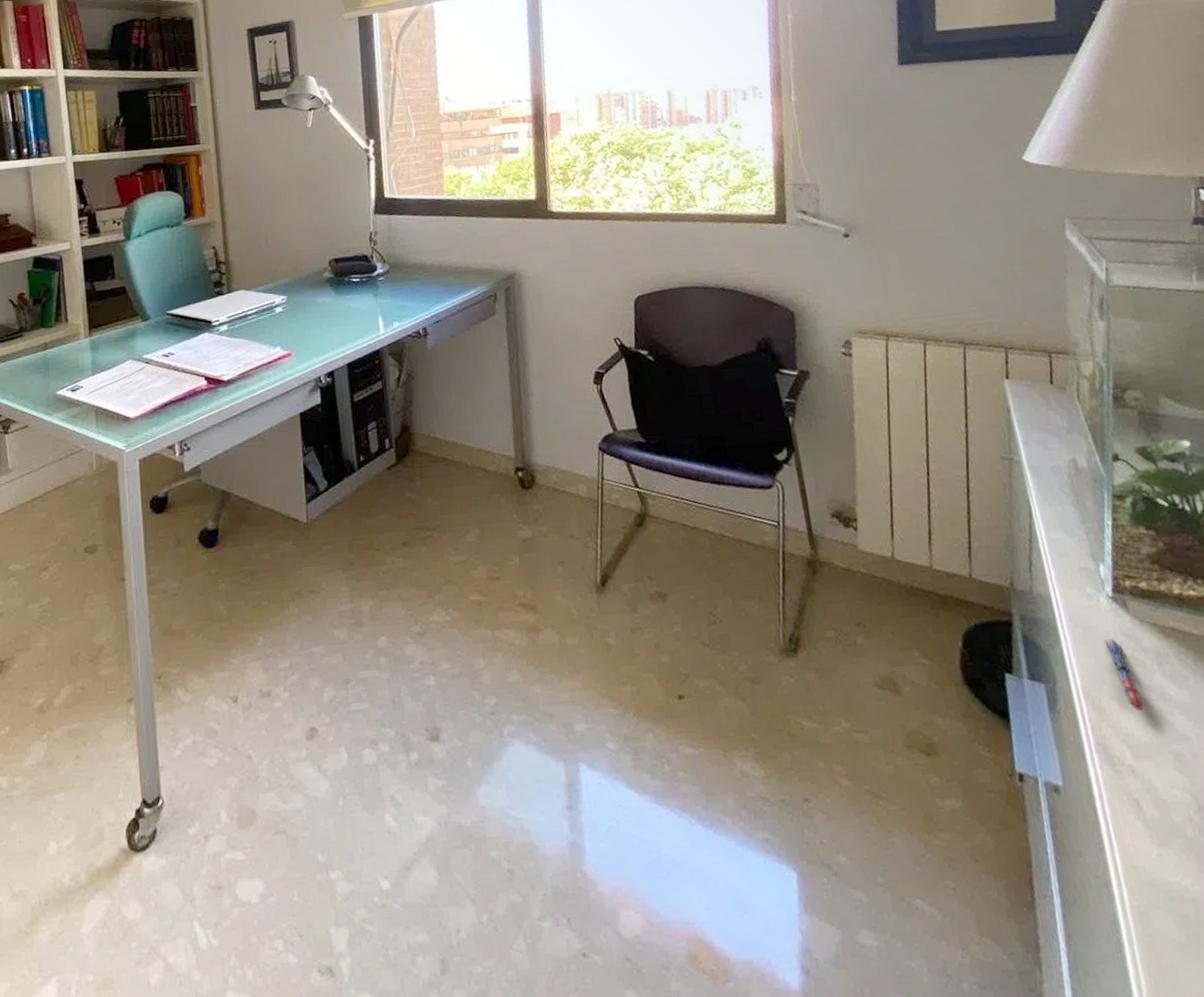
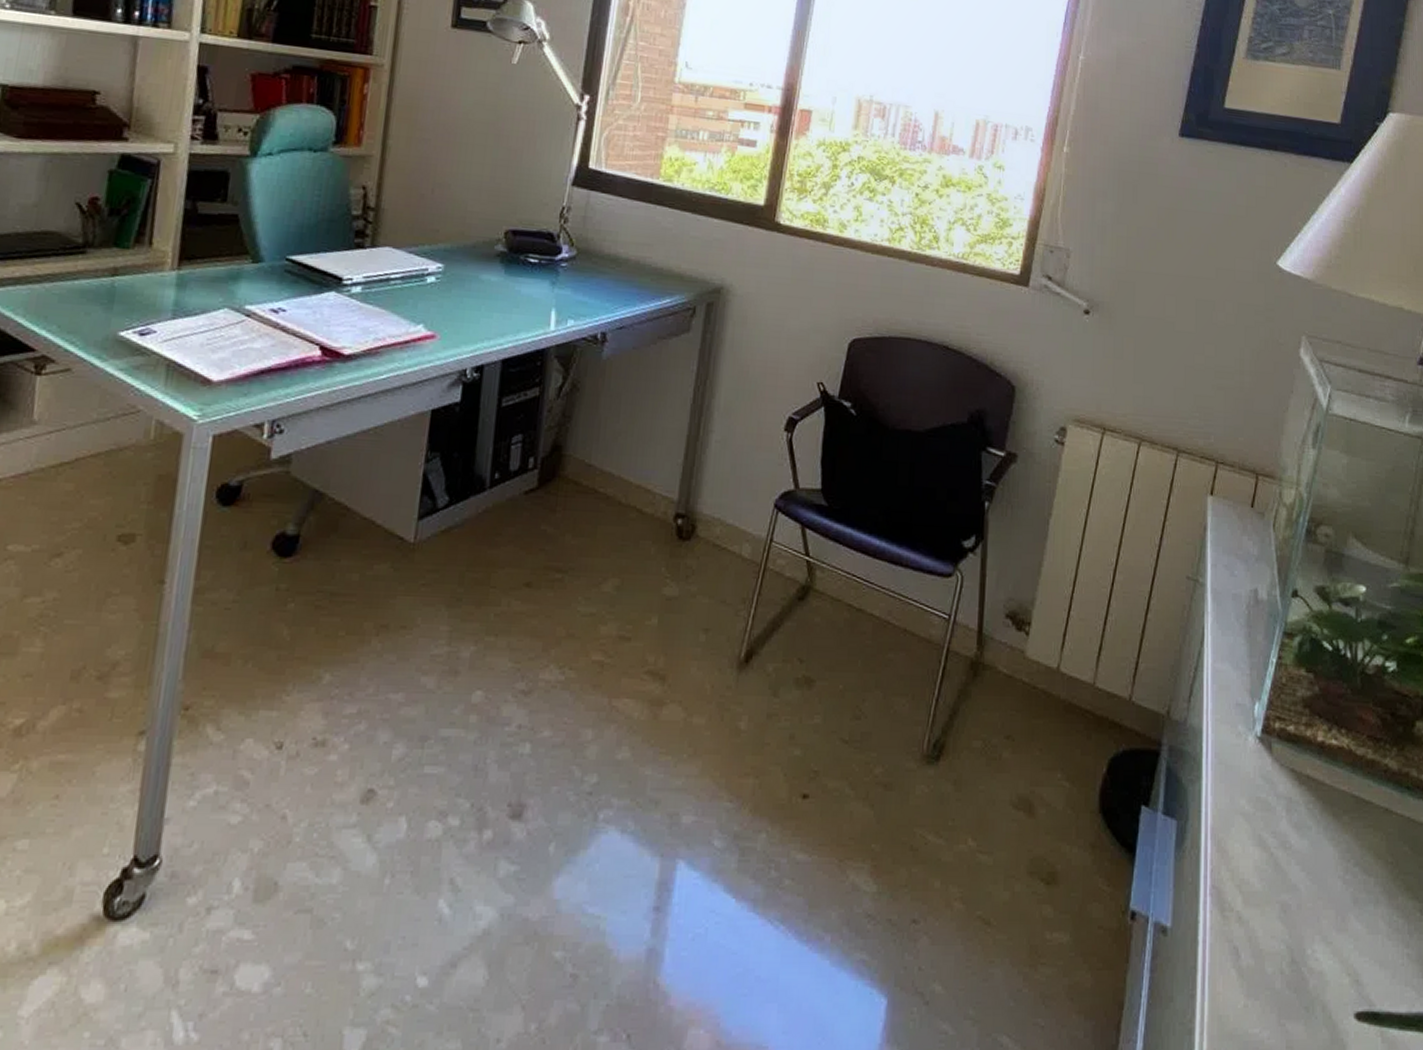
pen: present [1104,638,1147,712] -> none [1243,779,1267,858]

